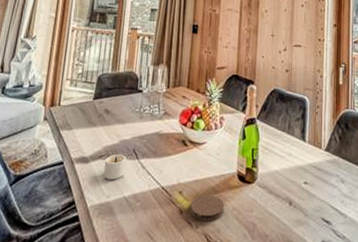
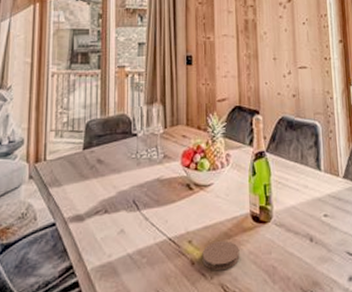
candle: present [103,154,126,180] -> none [102,207,126,237]

